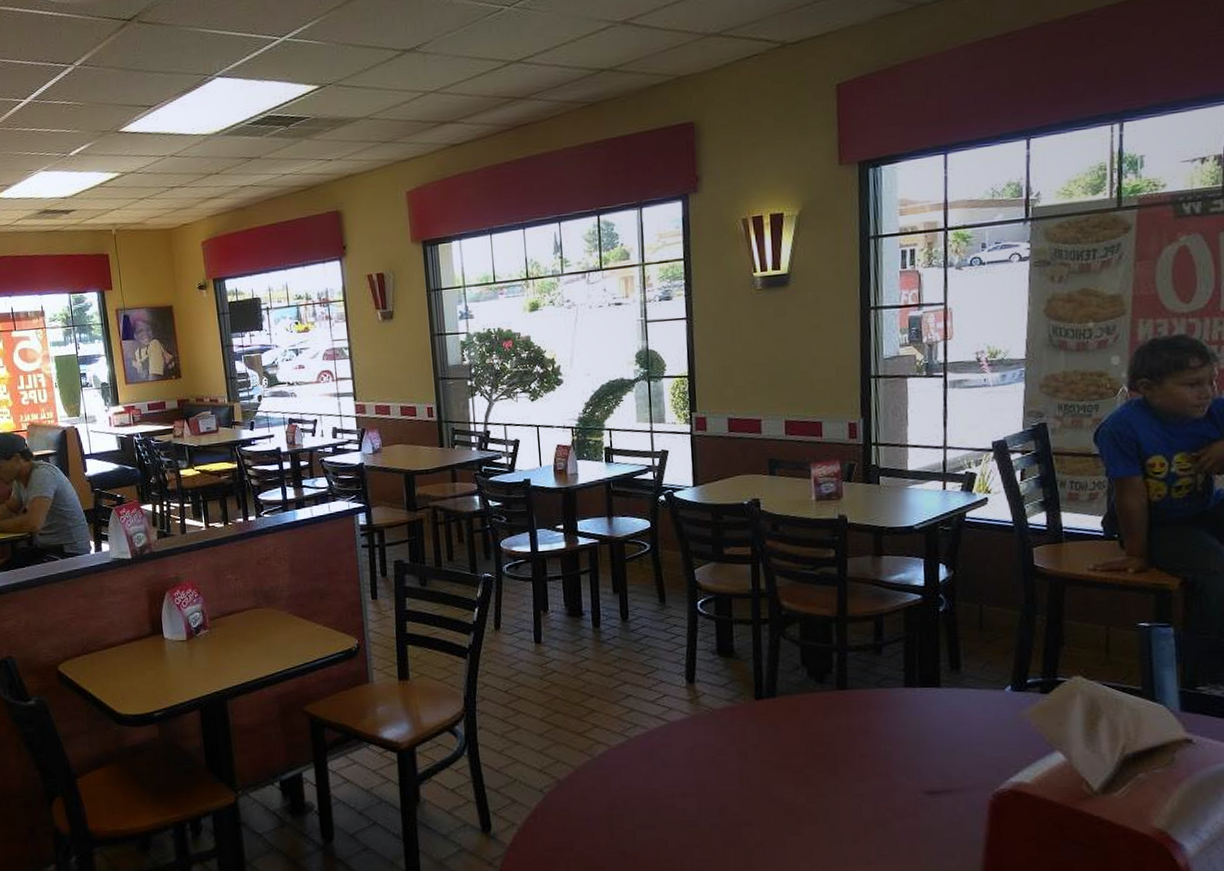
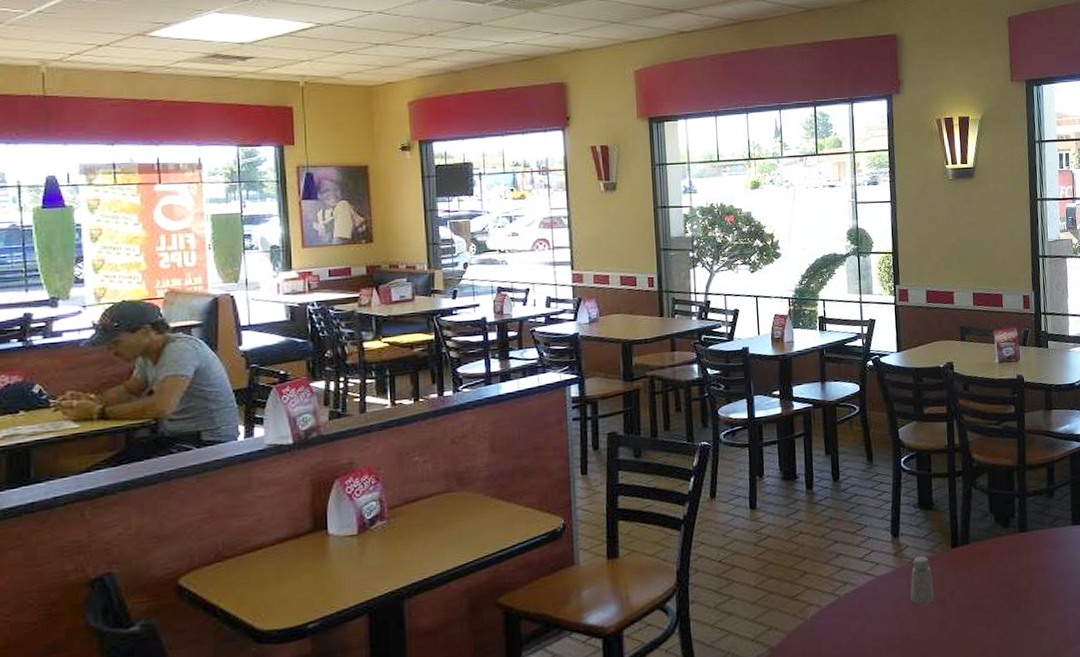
saltshaker: none [707,705,734,756] -> present [910,556,934,605]

